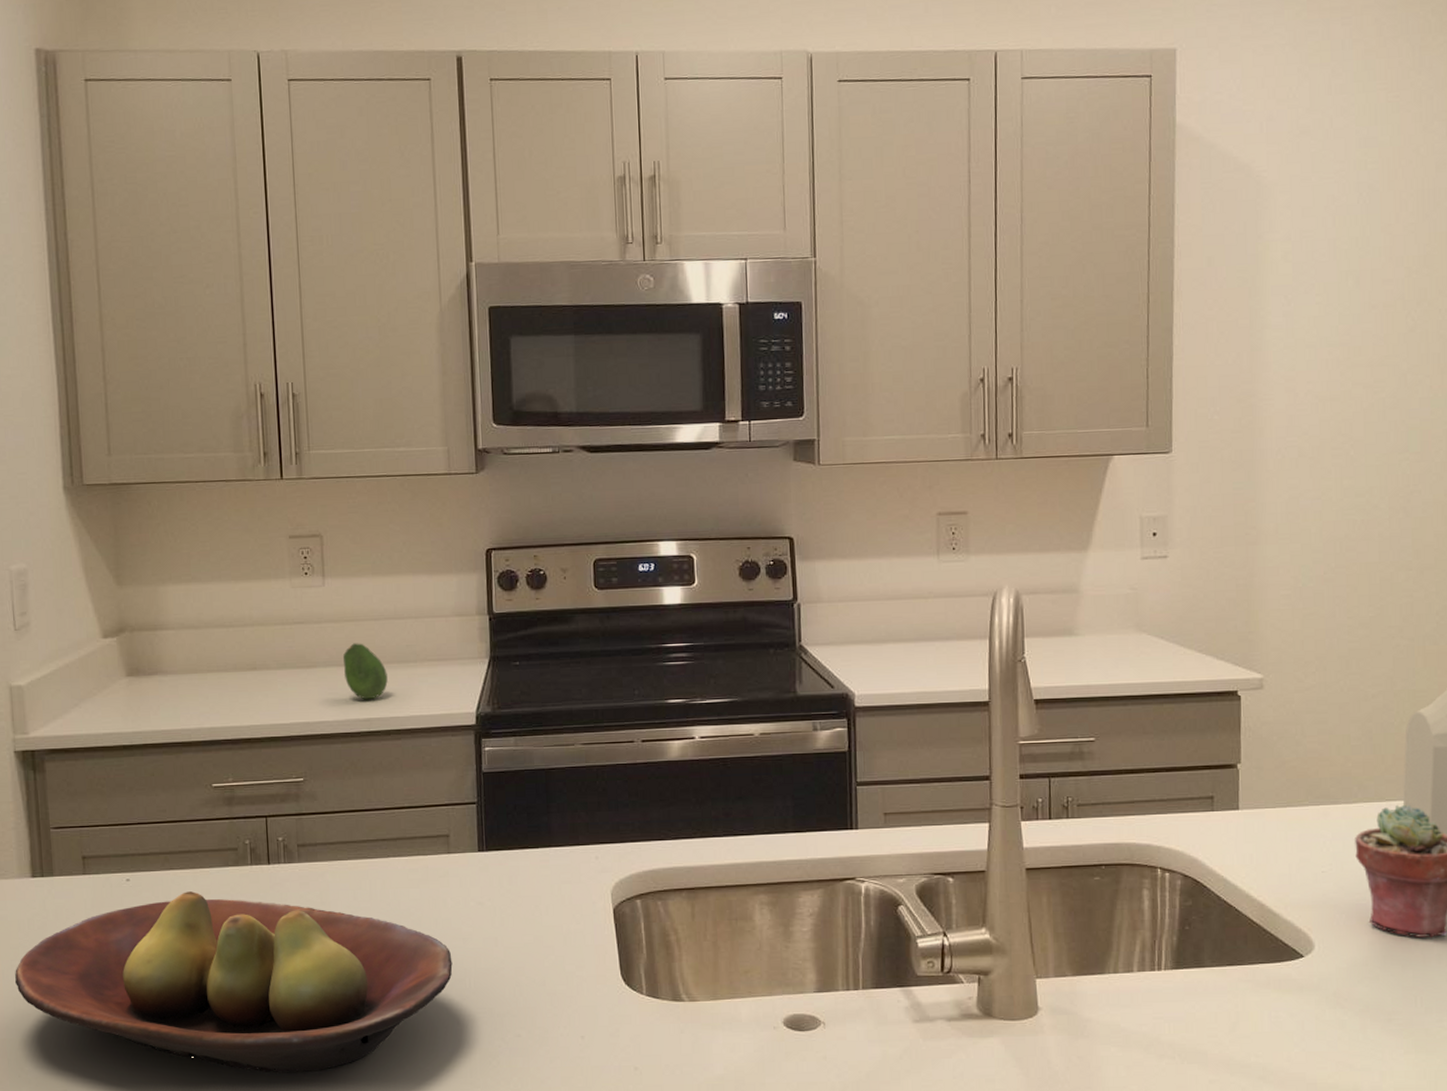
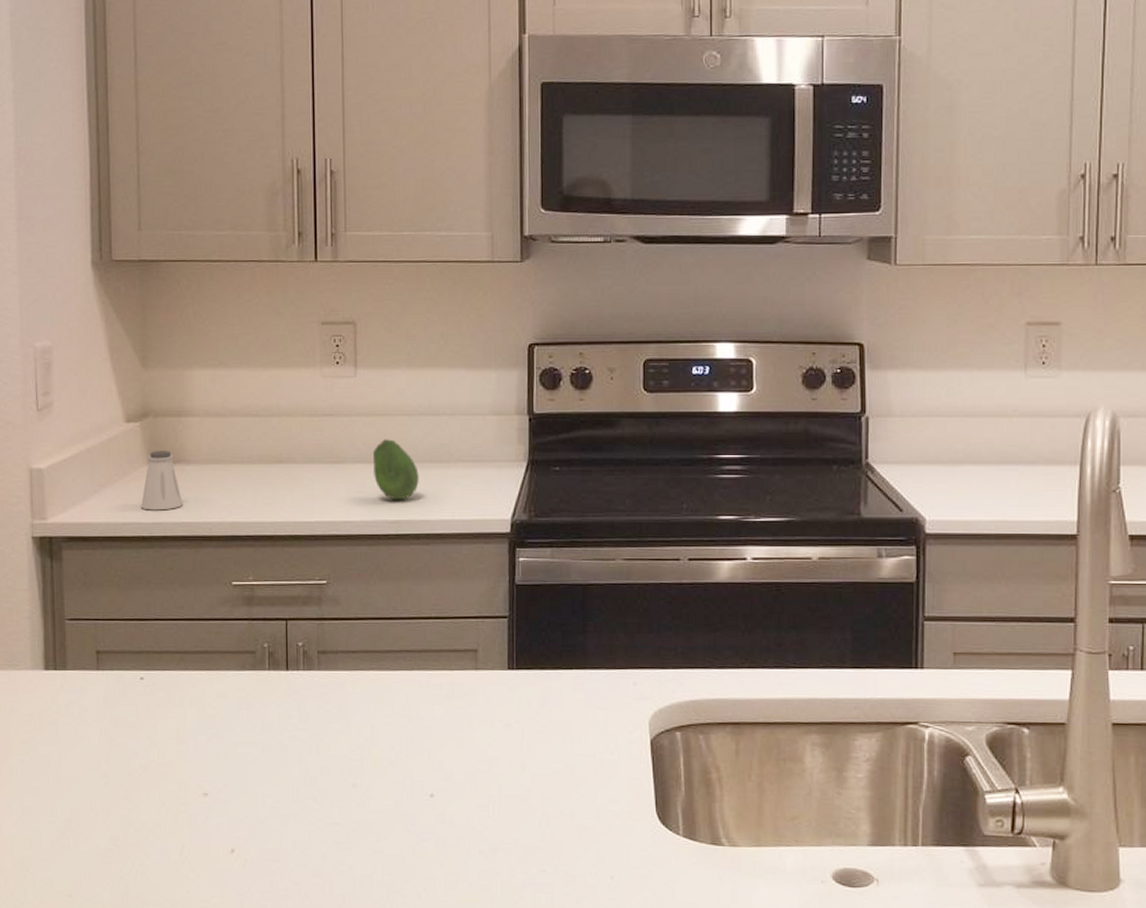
fruit bowl: present [14,891,453,1072] -> none [23,694,476,894]
saltshaker: none [121,663,162,721] -> present [141,451,183,511]

